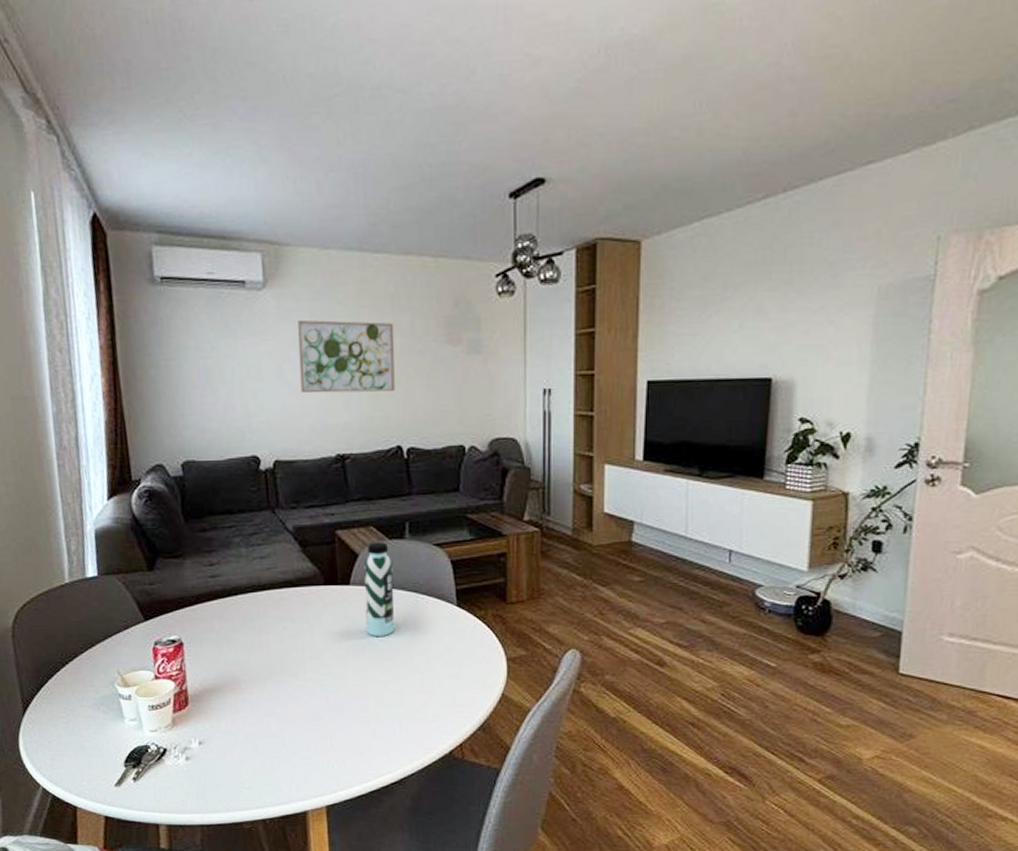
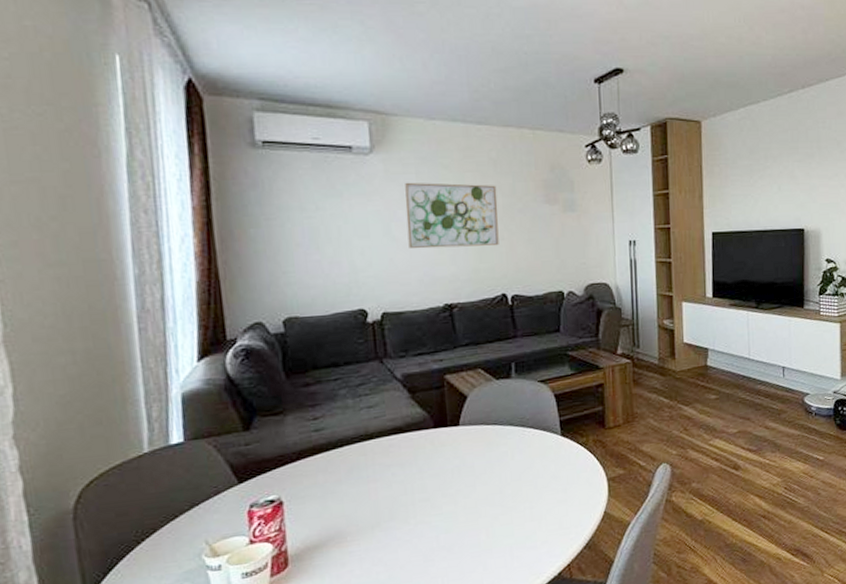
water bottle: present [364,542,394,636] -> none [473,382,503,473]

